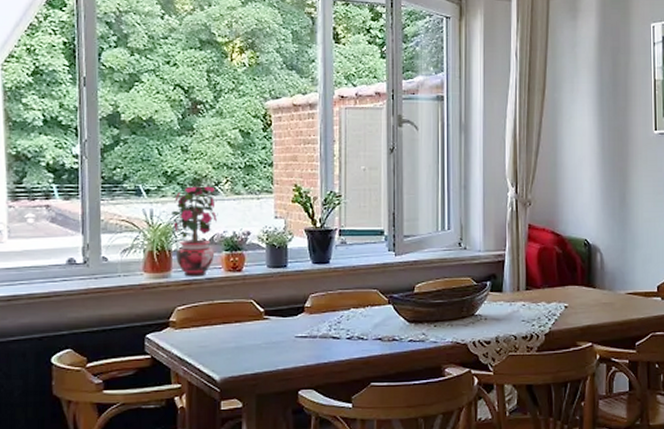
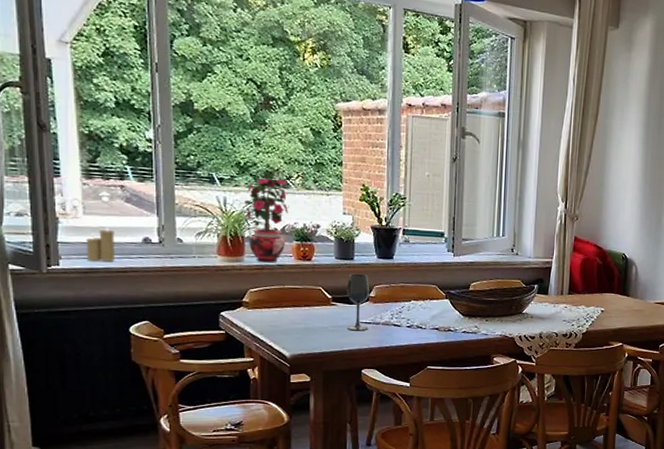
candle: none [9,249,39,287] -> present [86,225,115,262]
wine glass: none [280,283,306,347] -> present [346,274,370,331]

